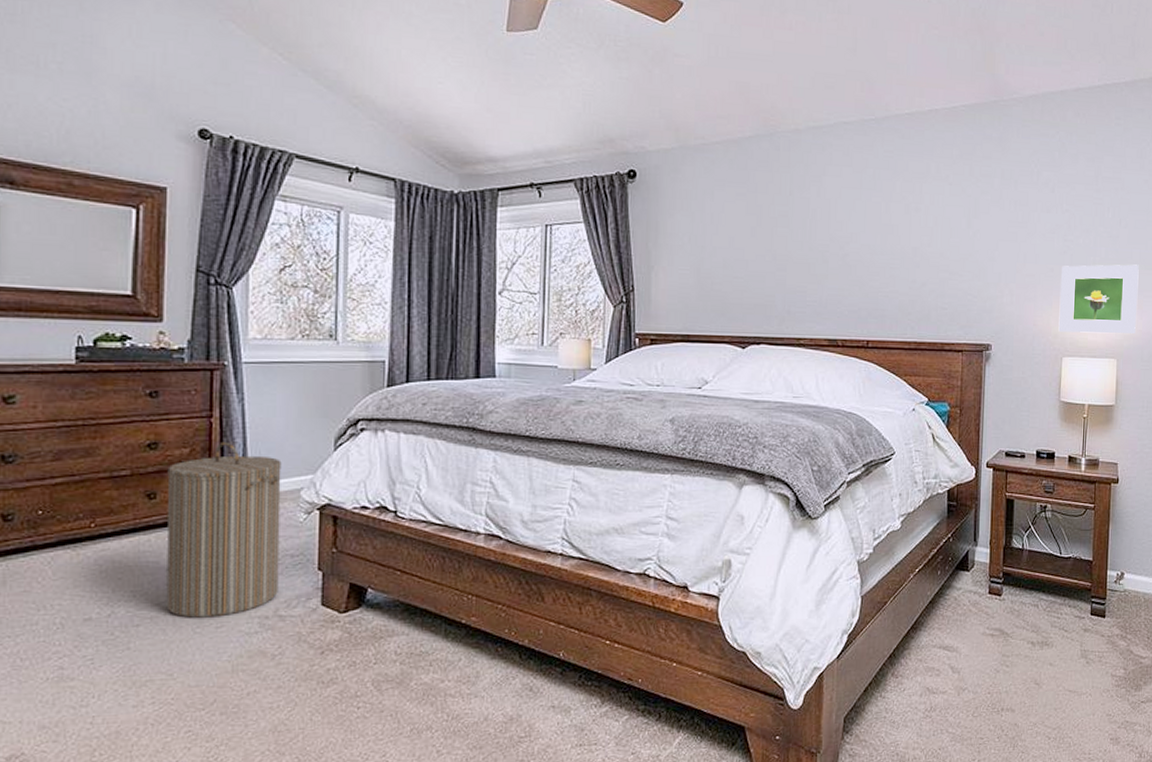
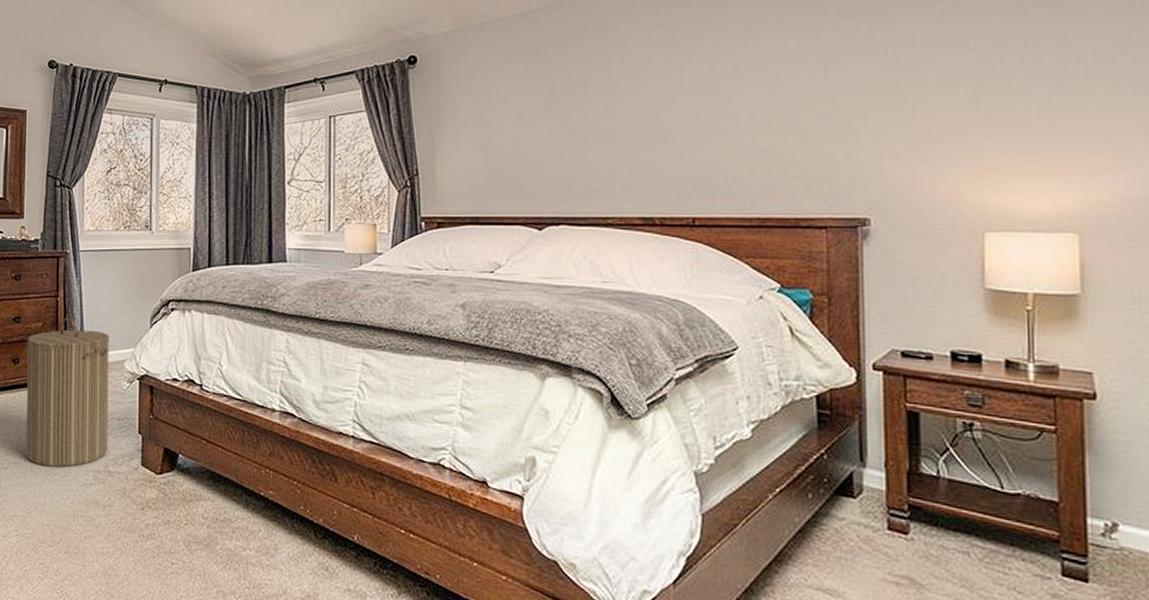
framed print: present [1058,264,1139,334] -> none [973,108,1110,201]

